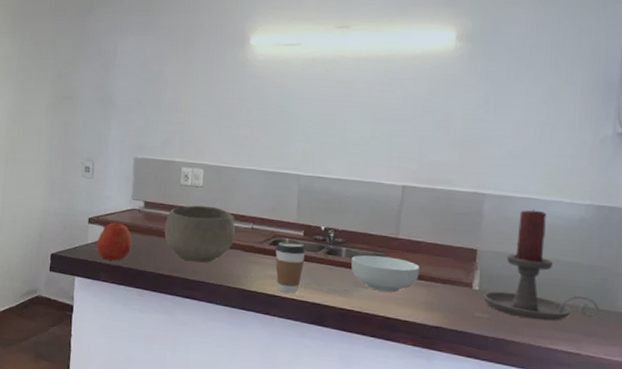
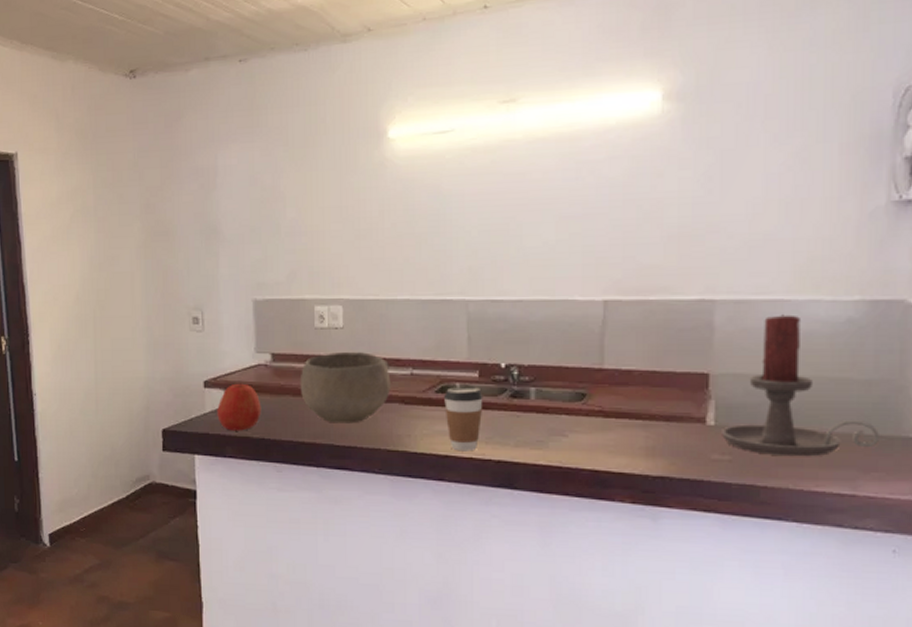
cereal bowl: present [350,255,419,293] -> none [542,394,634,438]

